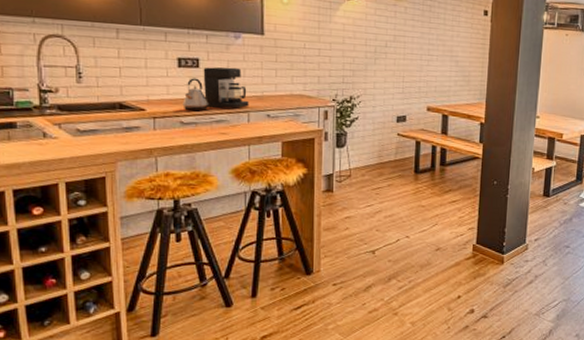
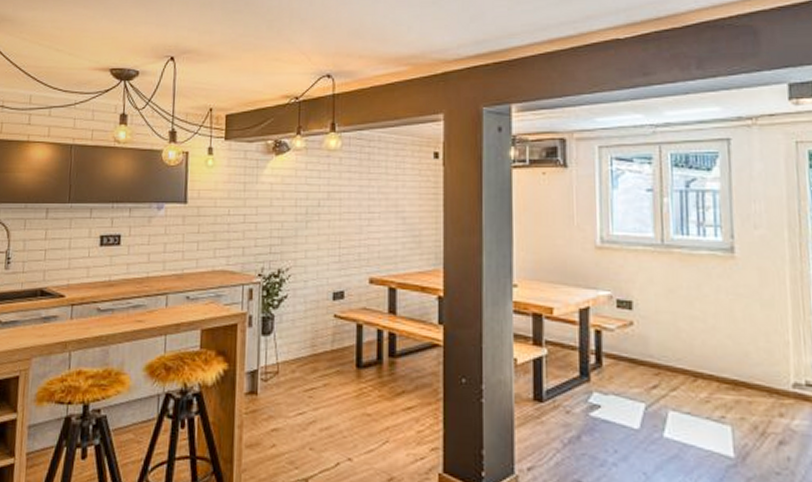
kettle: present [182,78,208,112] -> none [101,257,127,296]
coffee maker: present [203,67,249,110] -> none [123,242,169,292]

